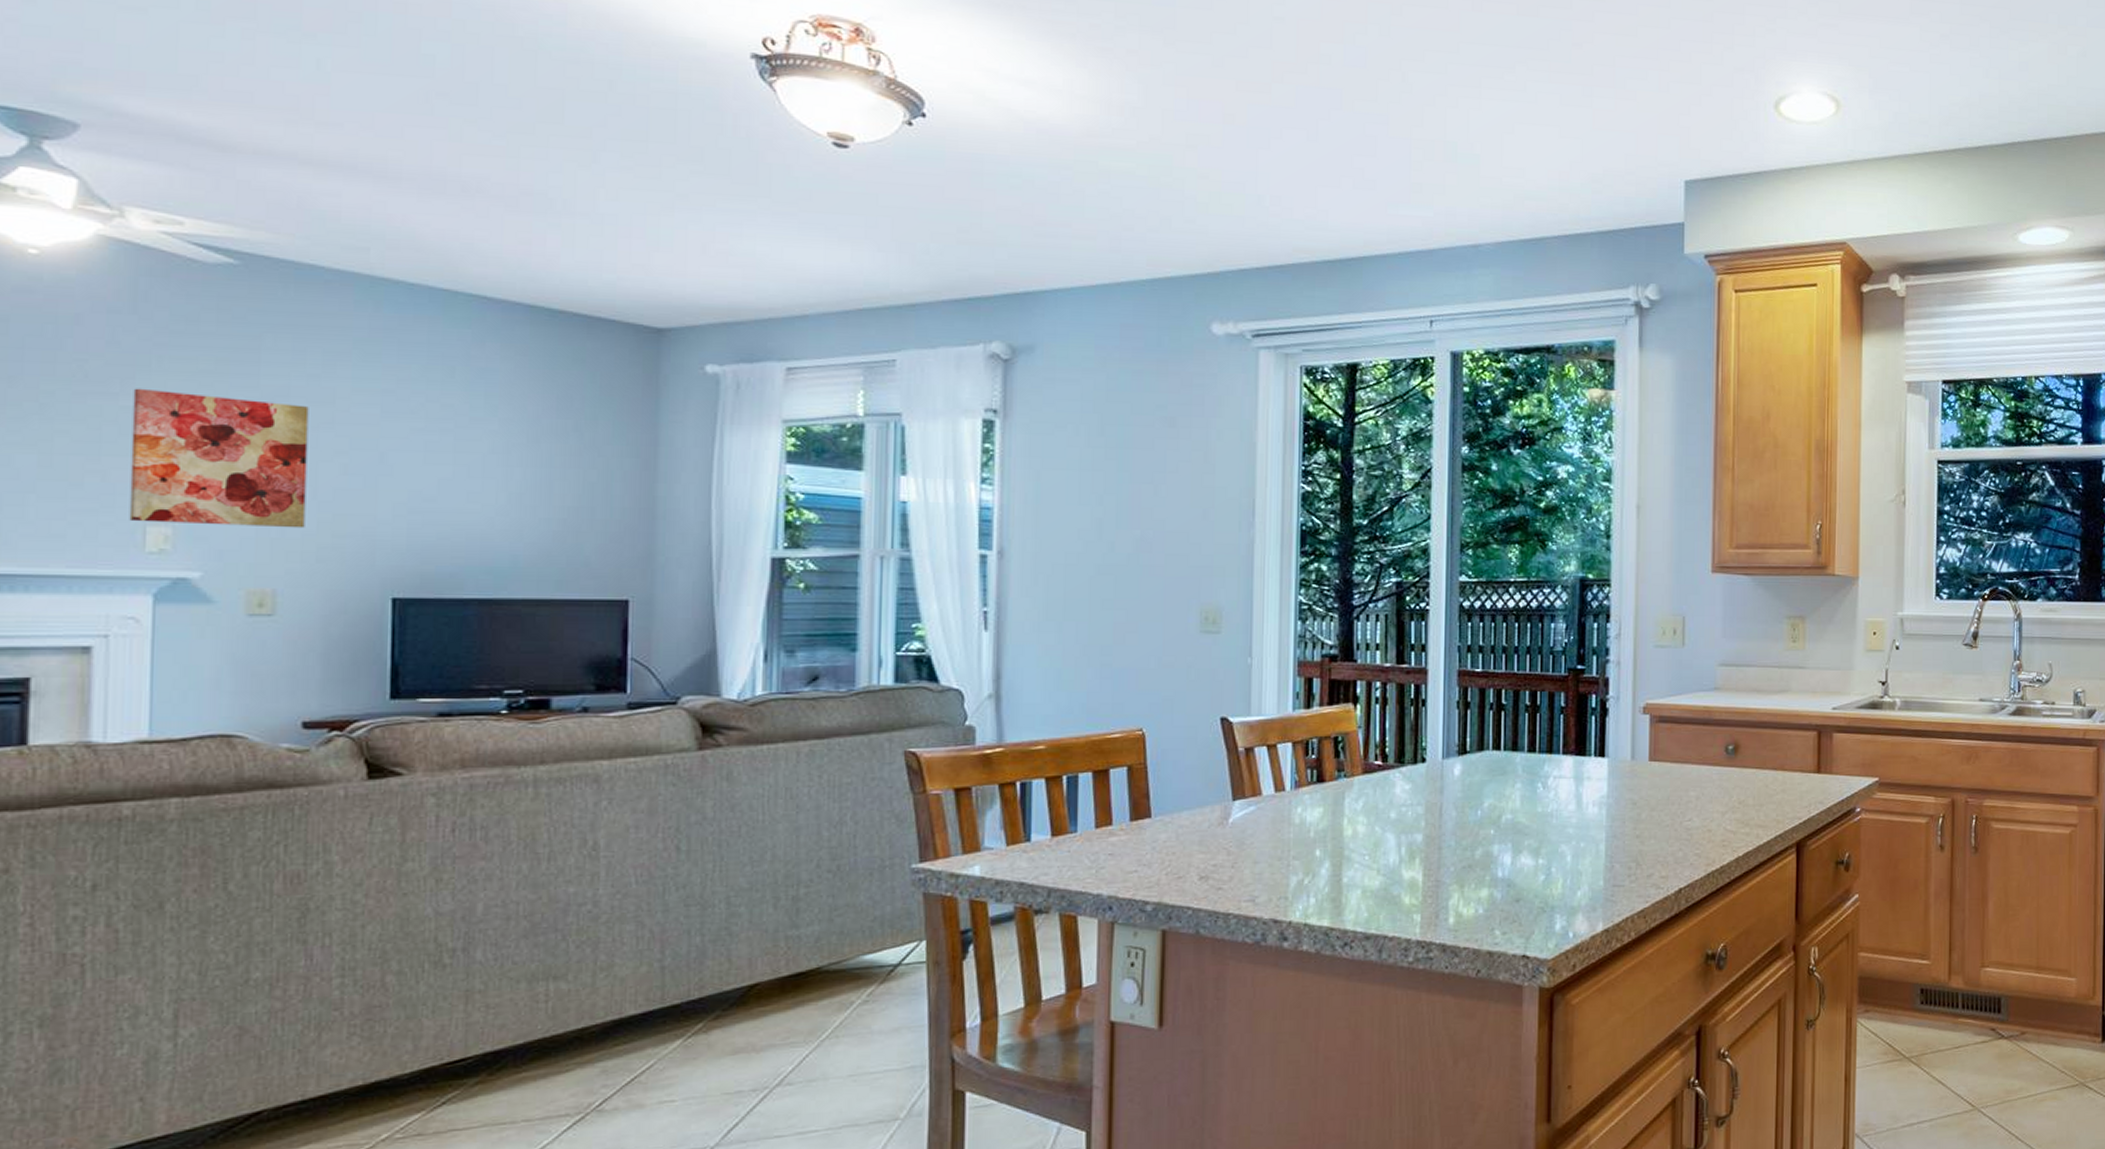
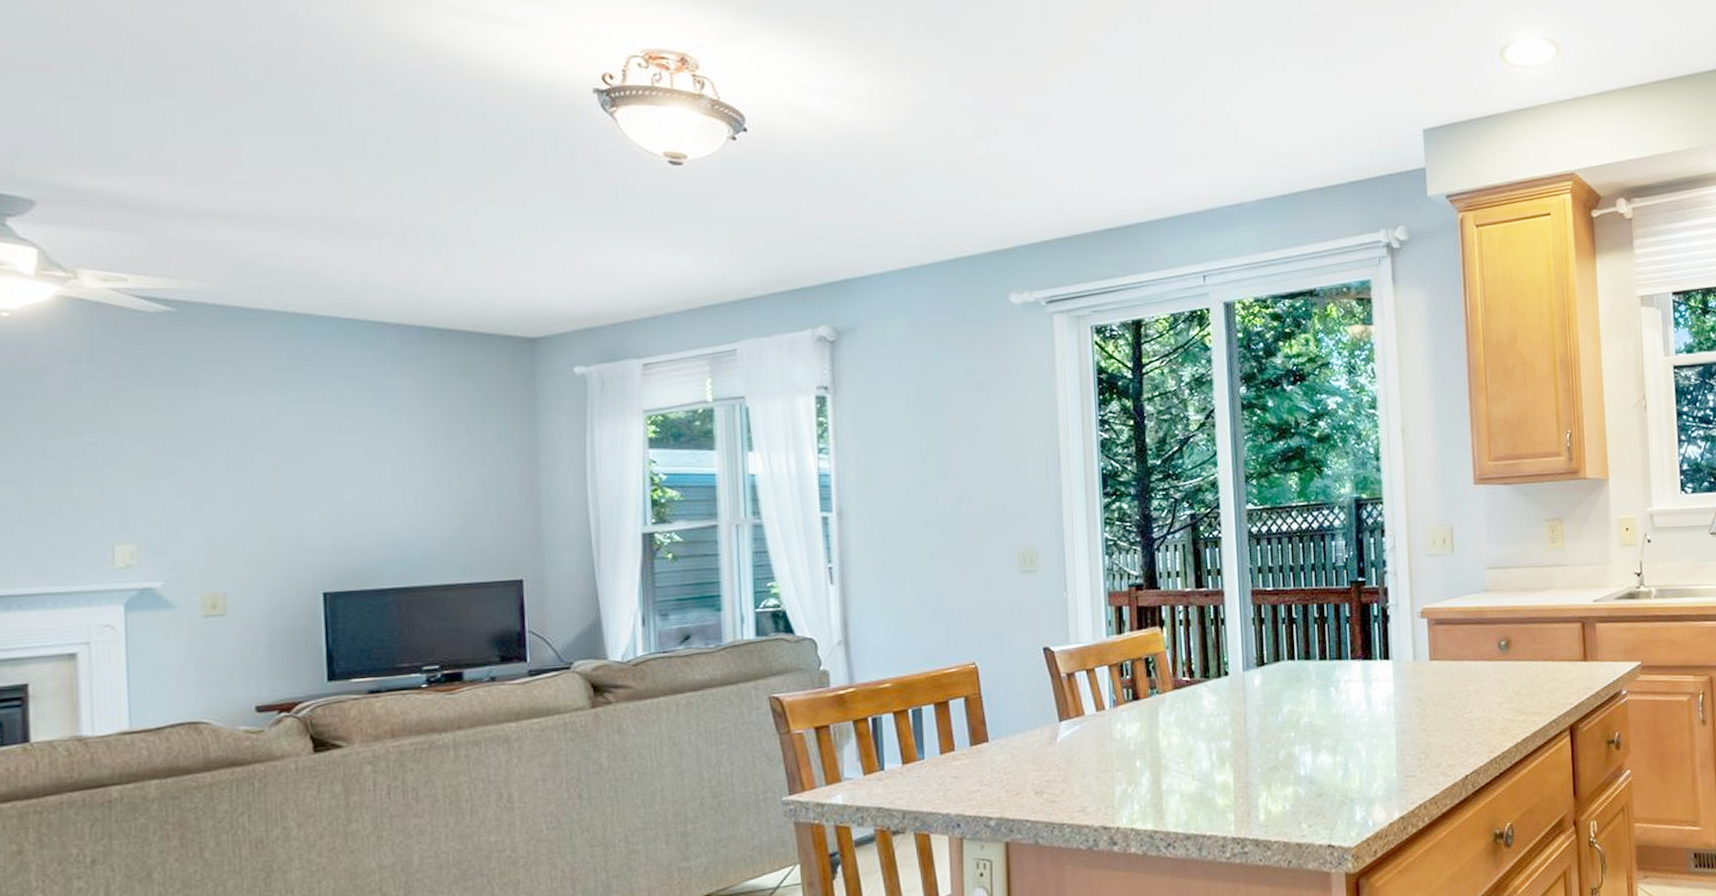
wall art: present [129,388,309,529] -> none [96,425,246,542]

